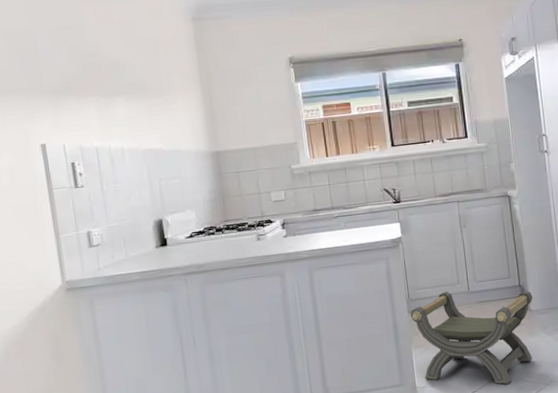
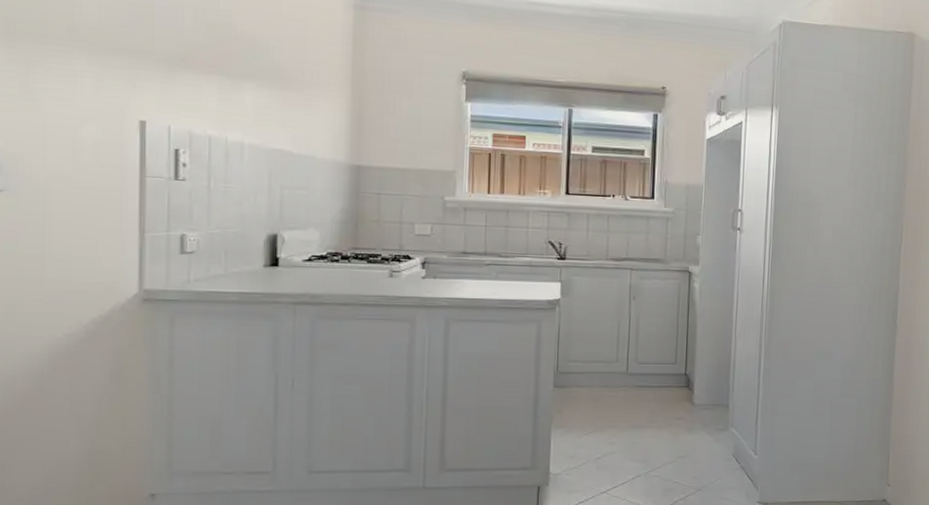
stool: present [410,290,533,385] -> none [555,369,698,484]

